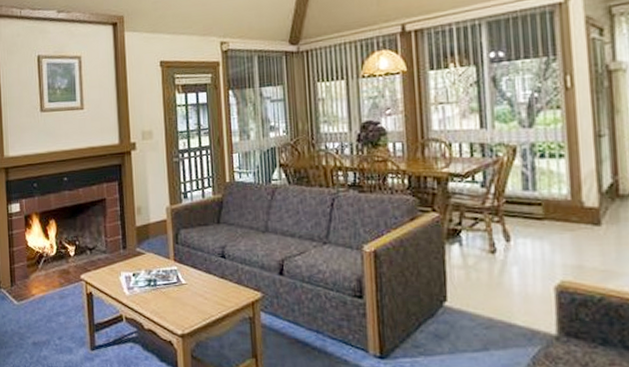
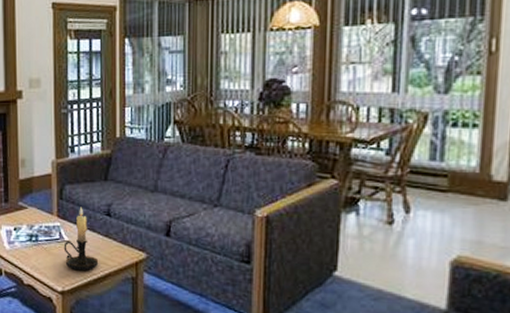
candle holder: none [181,250,216,313] -> present [63,207,99,271]

